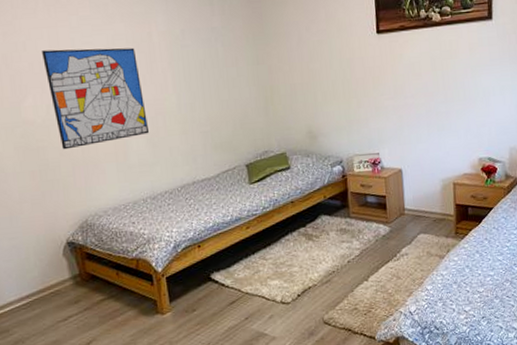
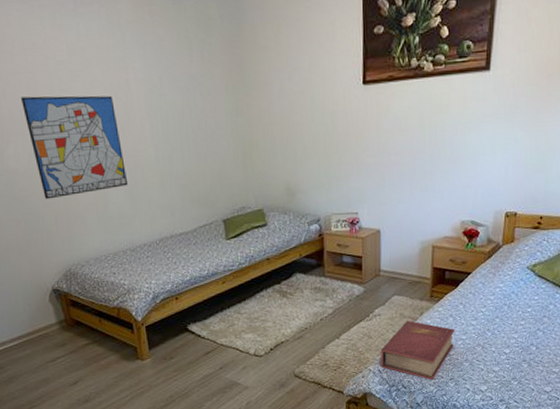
book: none [410,259,483,320] -> present [381,321,455,380]

